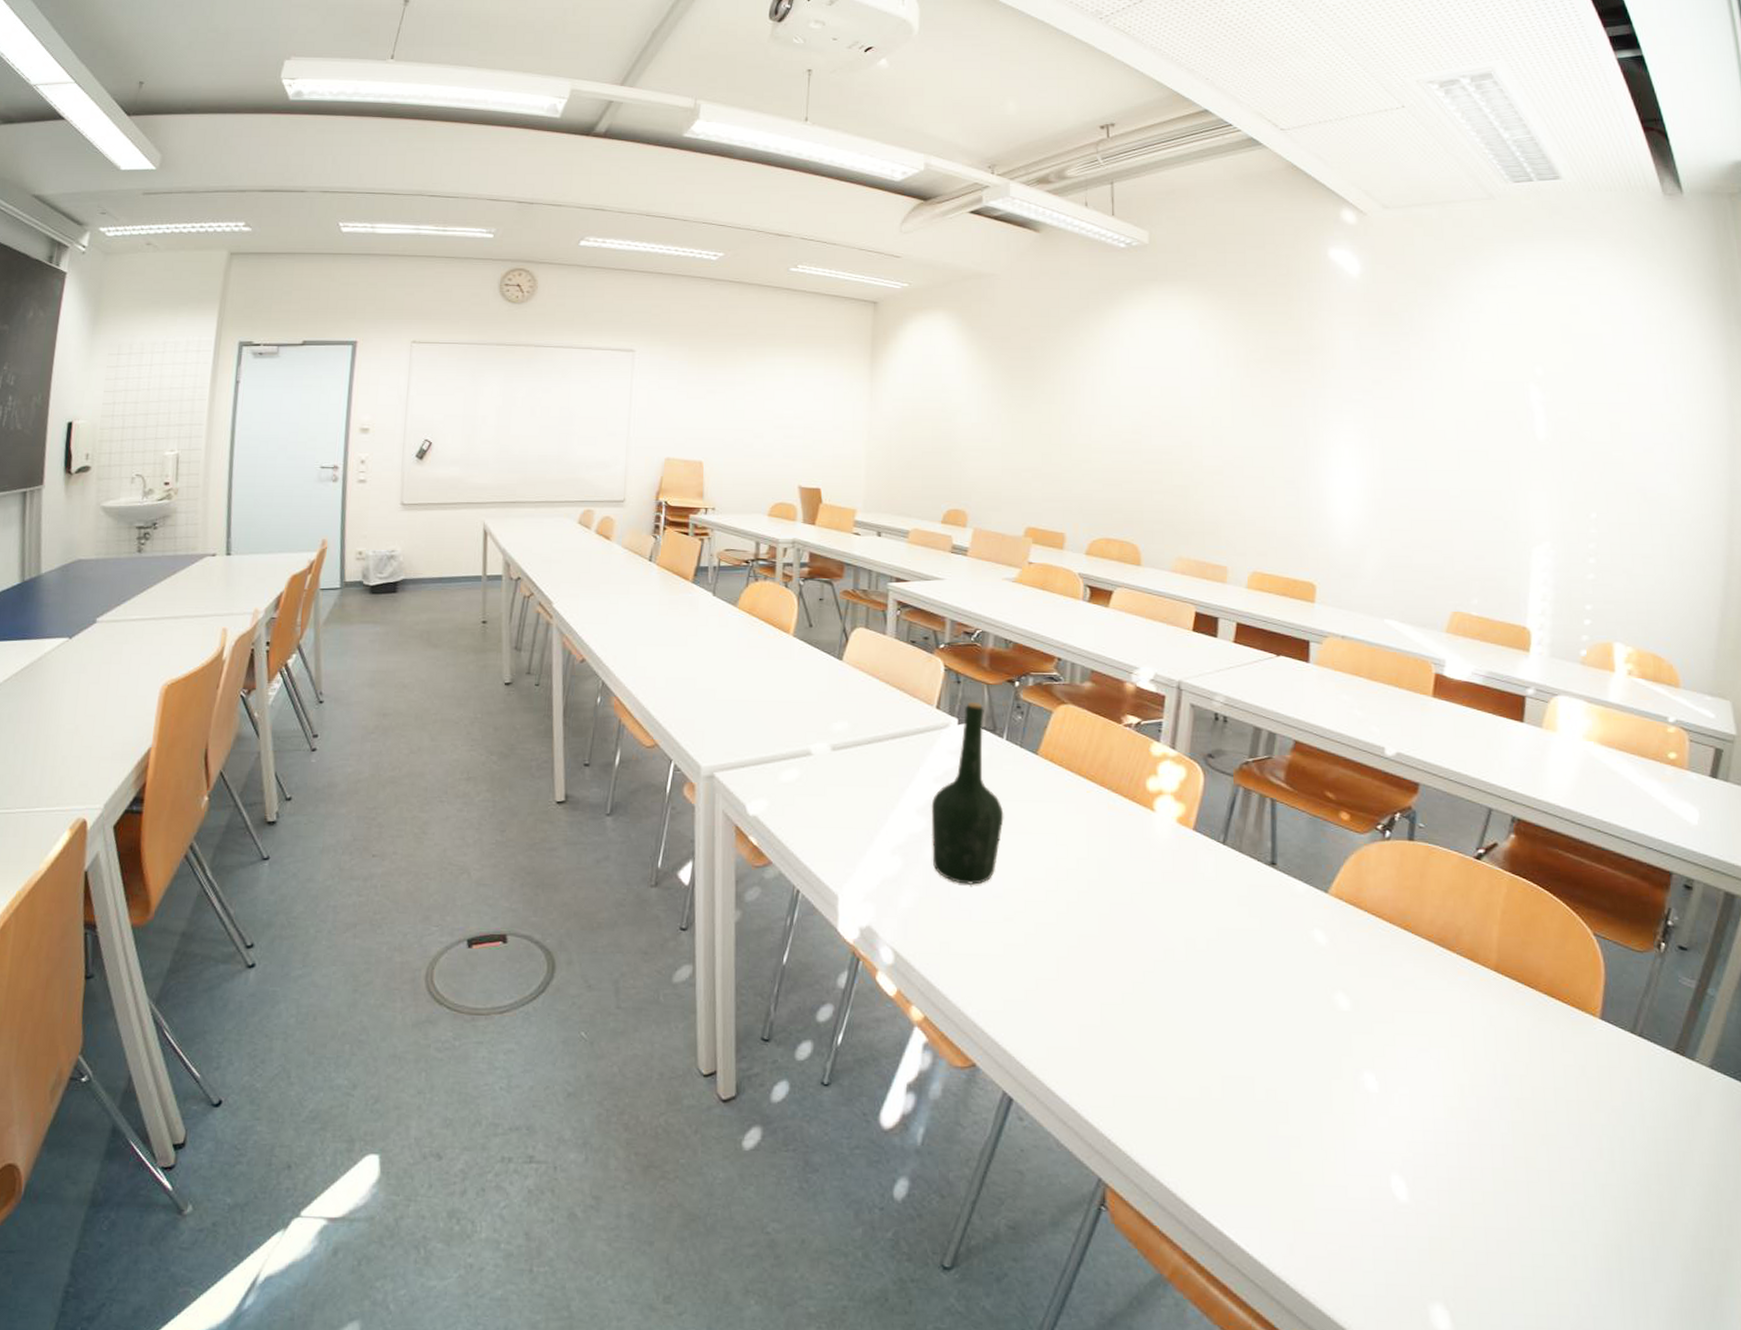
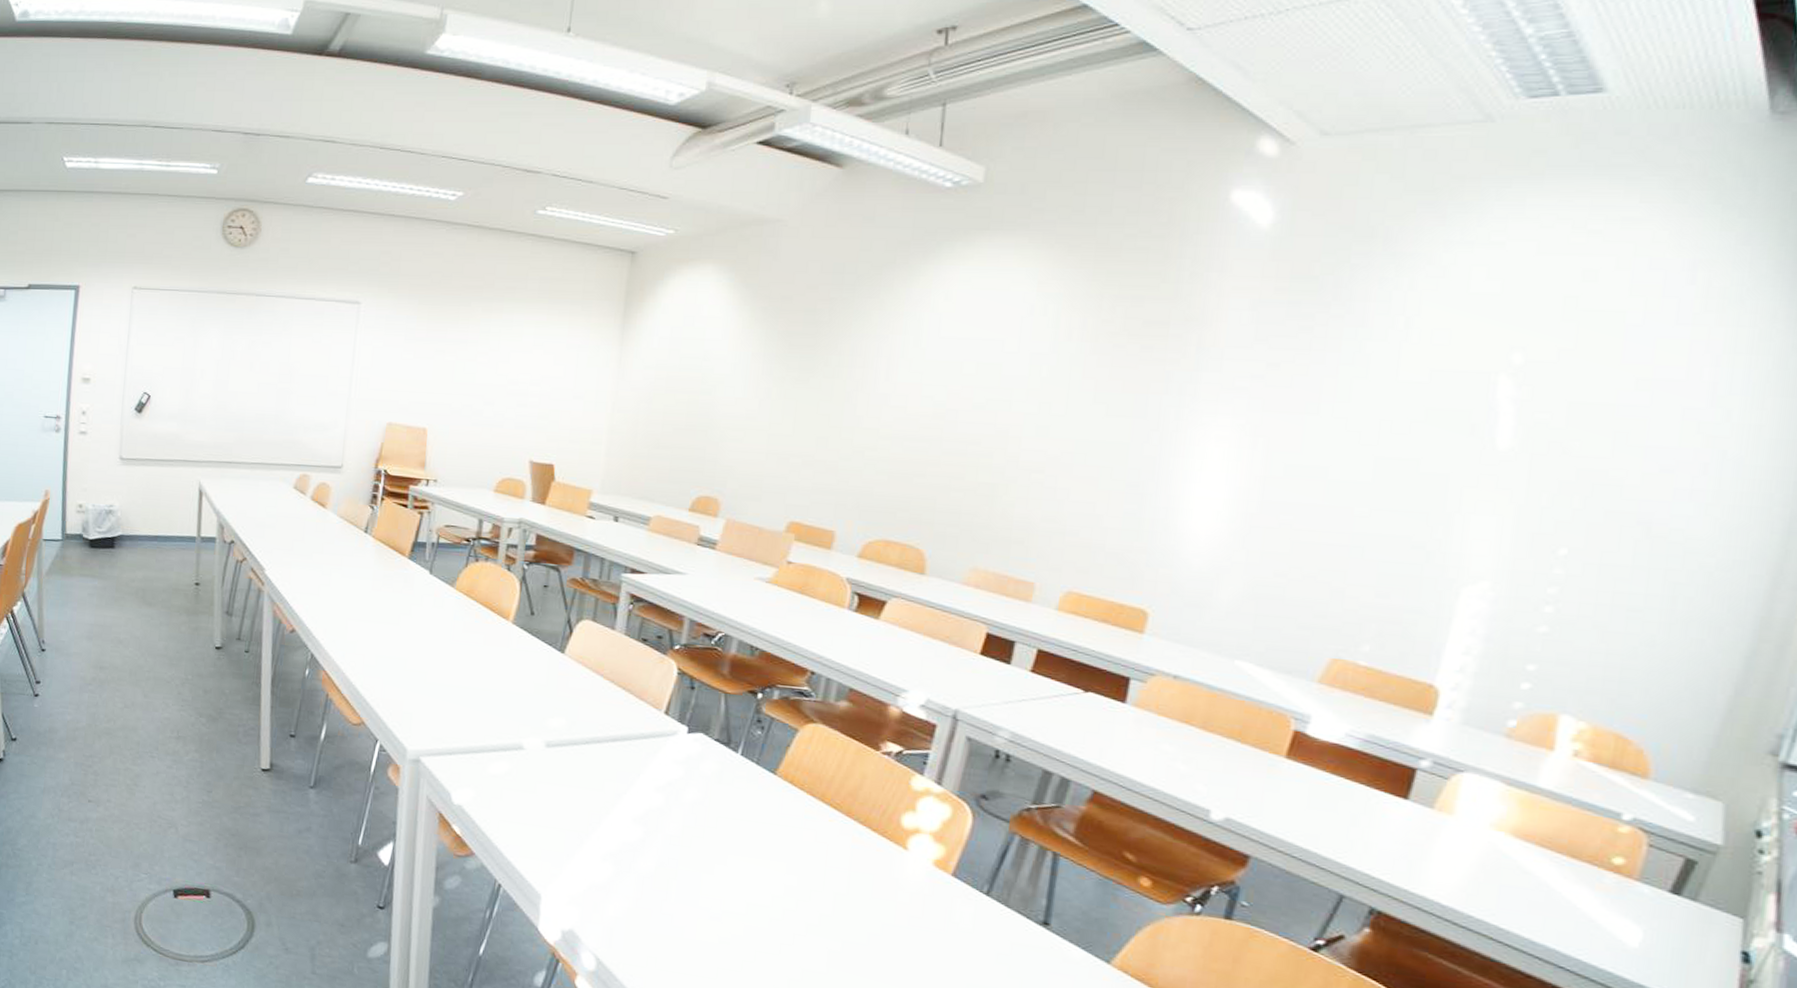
bottle: present [931,701,1004,885] -> none [645,710,731,903]

